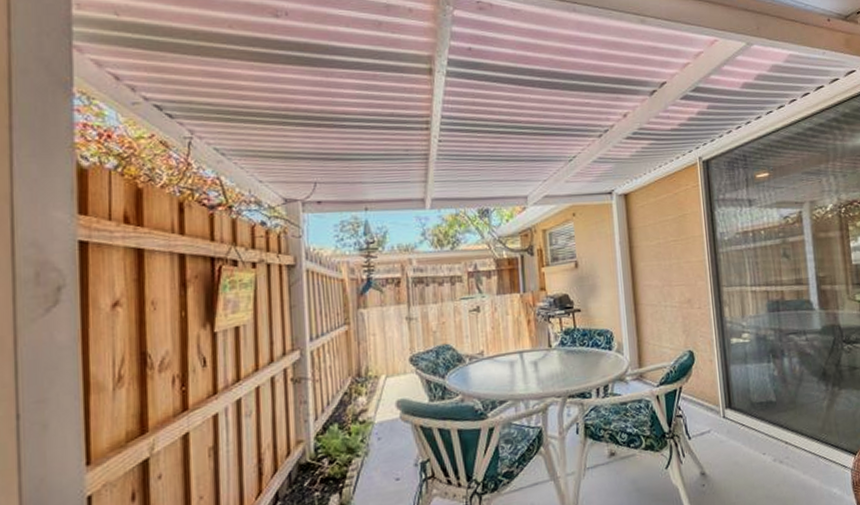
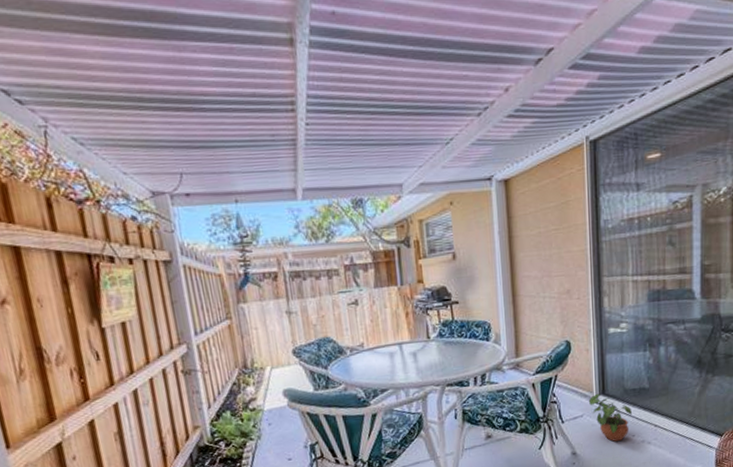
potted plant: none [715,406,760,461] -> present [588,393,632,442]

